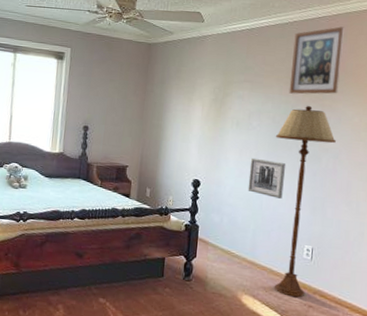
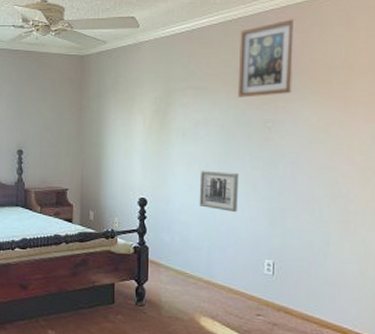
floor lamp: present [275,105,336,297] -> none [225,108,292,316]

